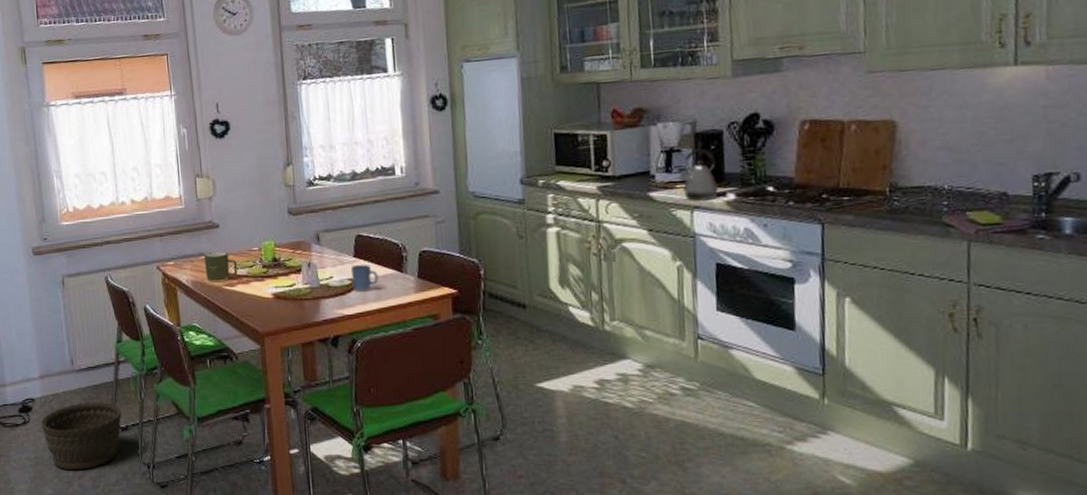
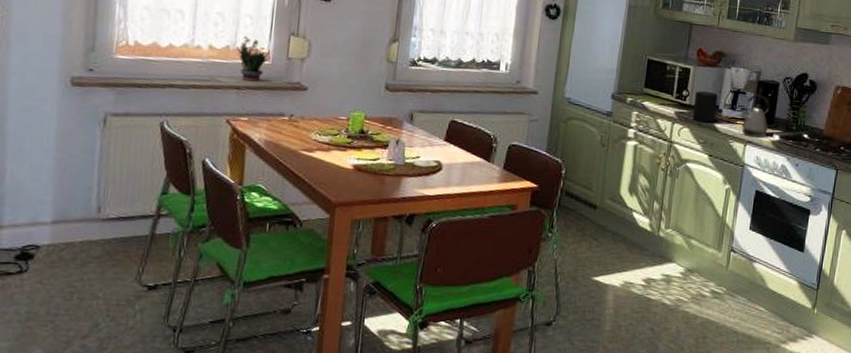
basket: present [41,401,122,469] -> none [42,255,153,329]
potted flower: none [136,186,202,233] -> present [209,36,289,85]
mug: present [203,251,238,283] -> none [282,114,320,146]
mug: present [350,264,379,292] -> none [438,148,466,175]
pen holder: none [617,156,648,194] -> present [692,91,719,123]

